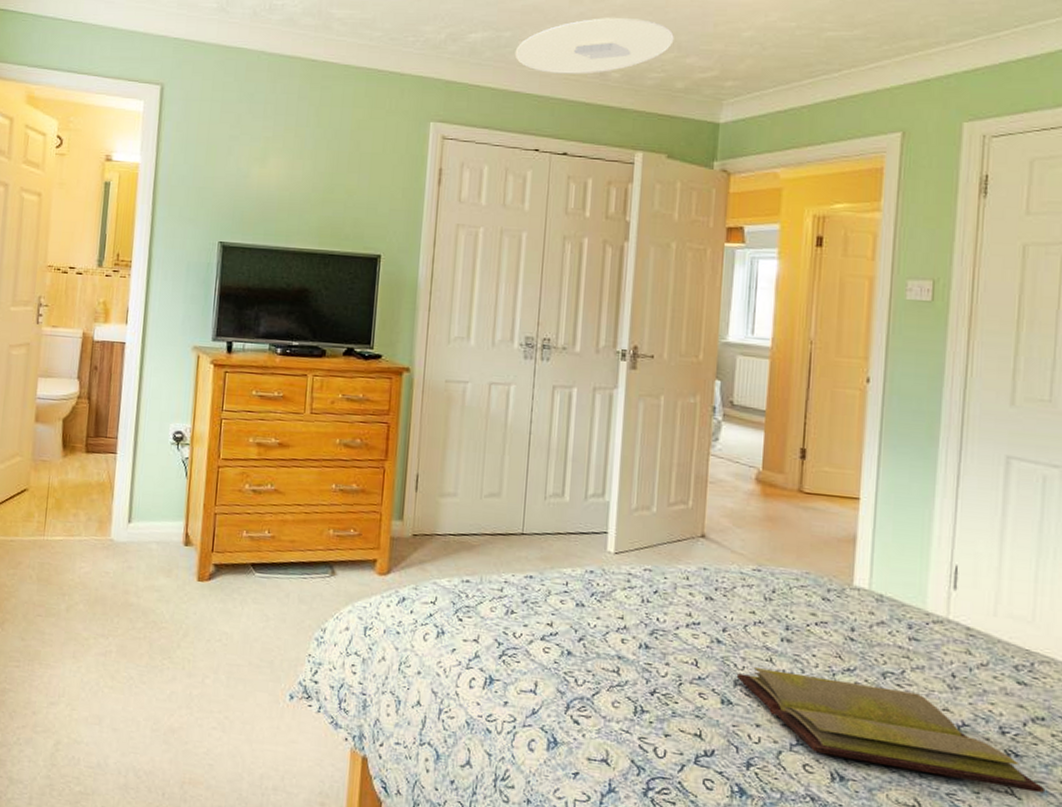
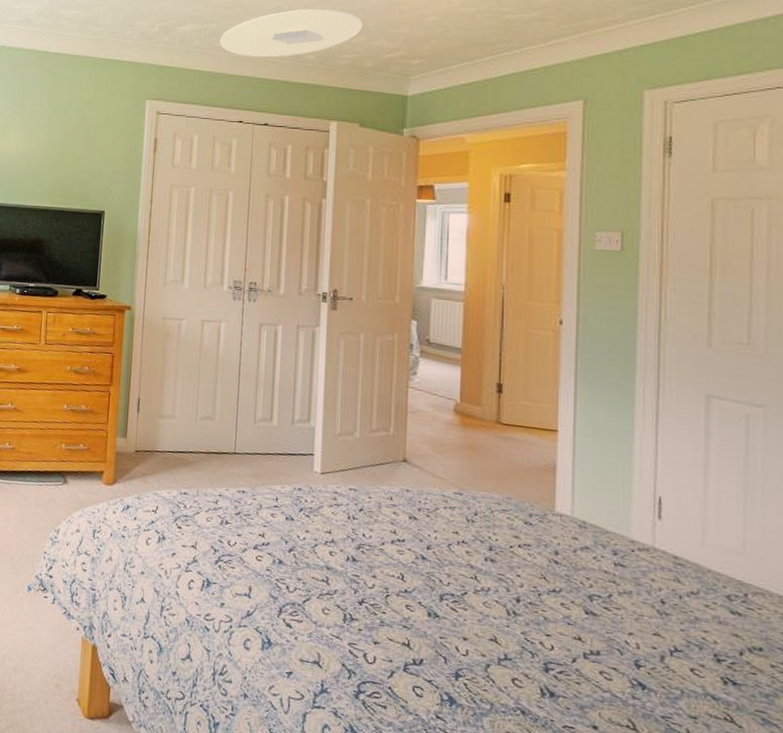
diary: present [737,668,1044,794] -> none [443,584,766,723]

